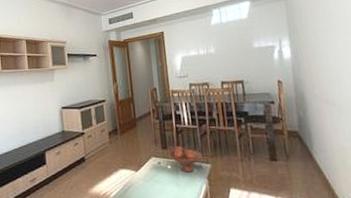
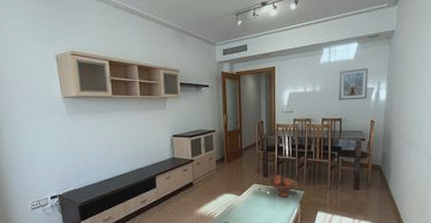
picture frame: none [233,26,269,61] -> present [338,68,369,100]

